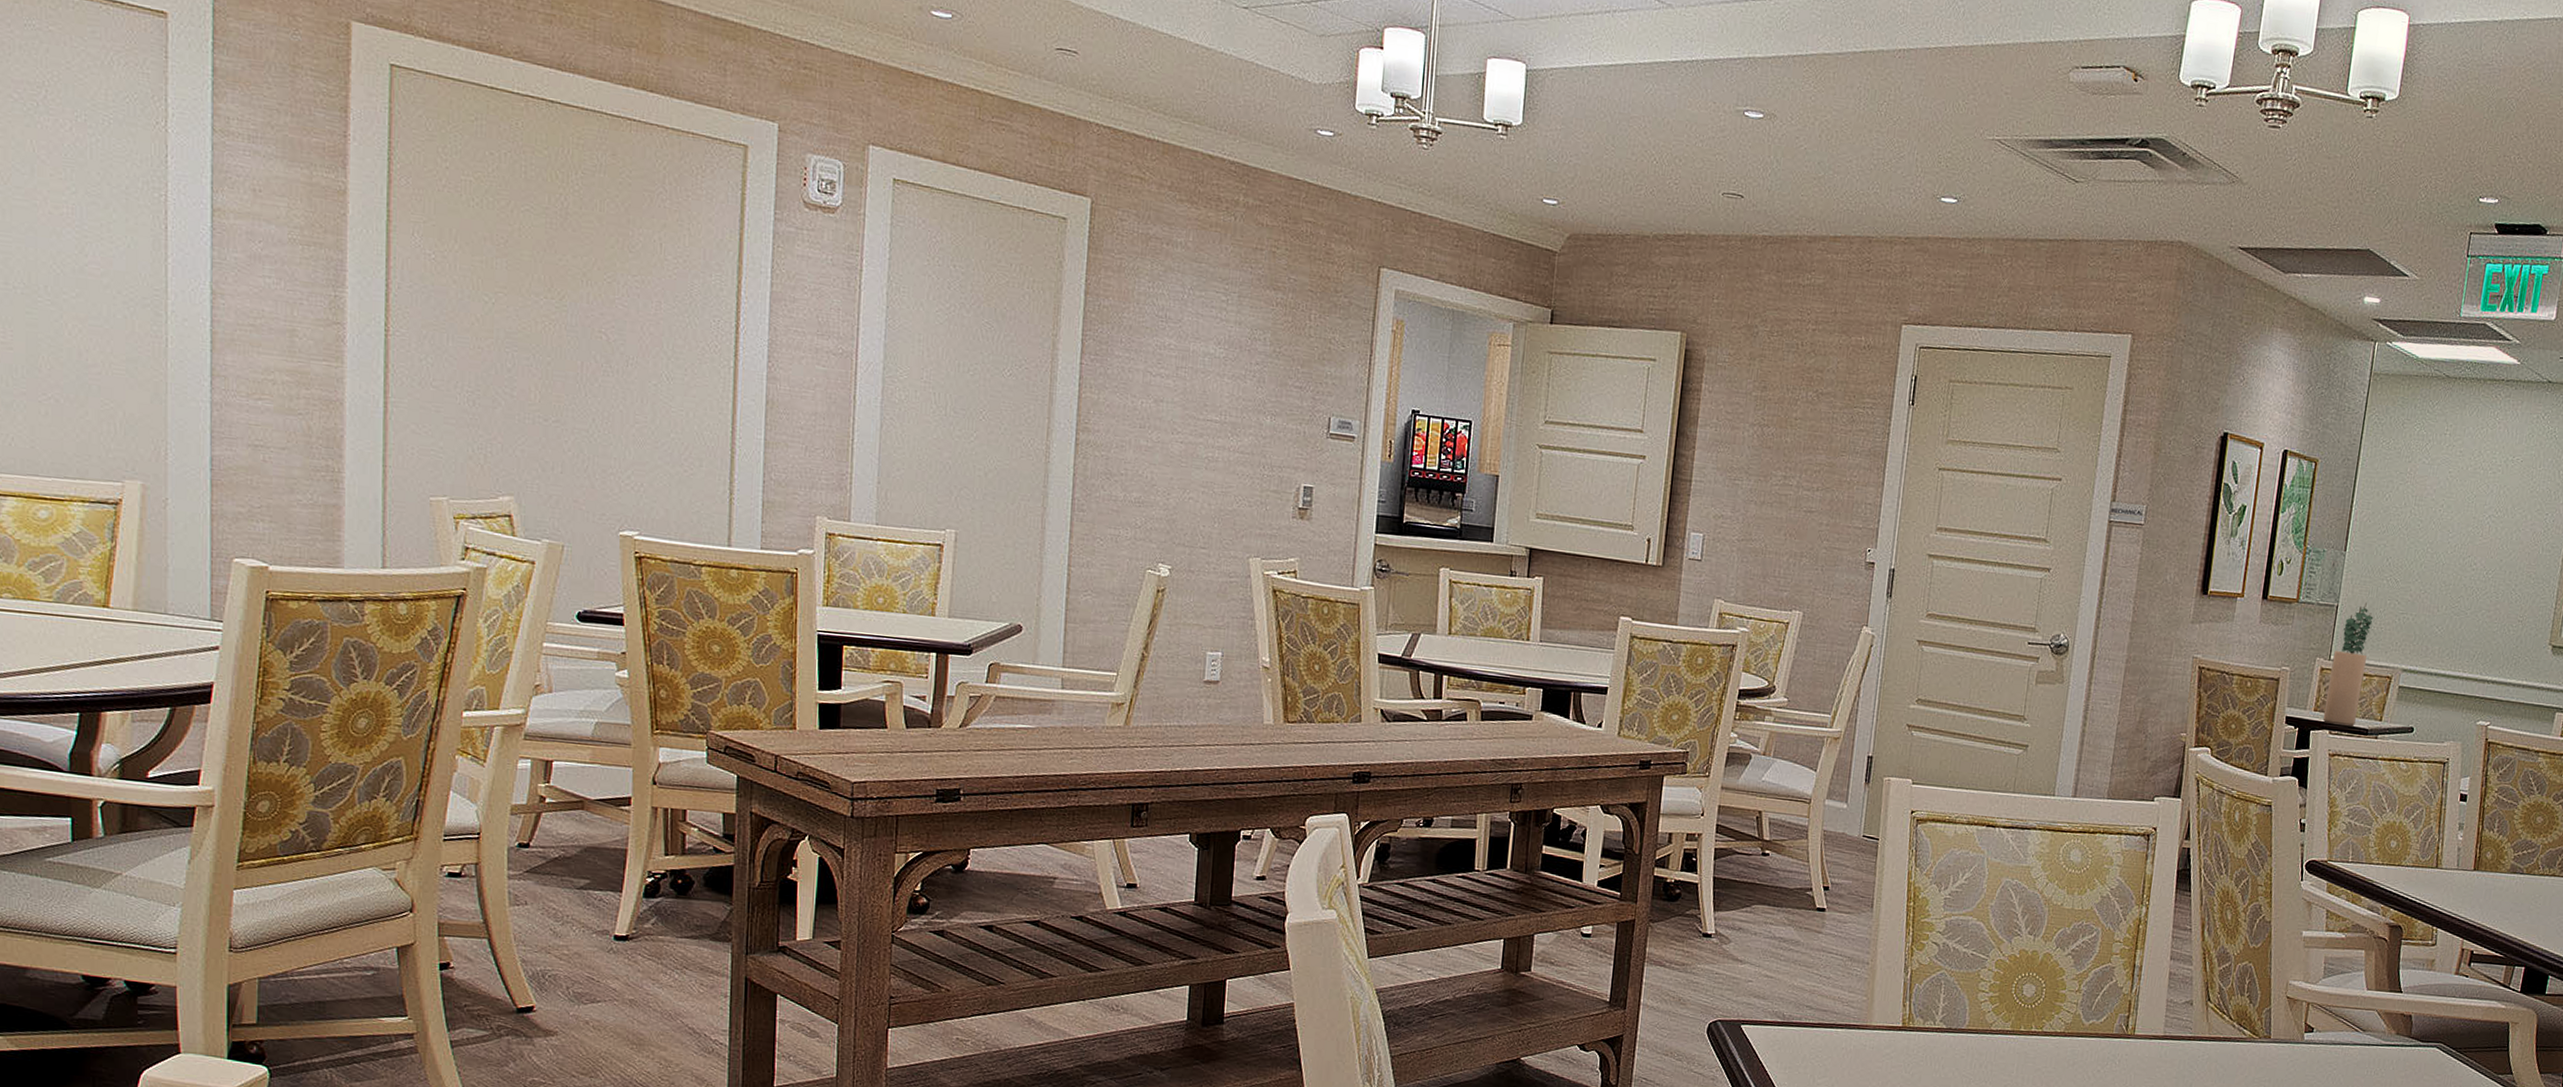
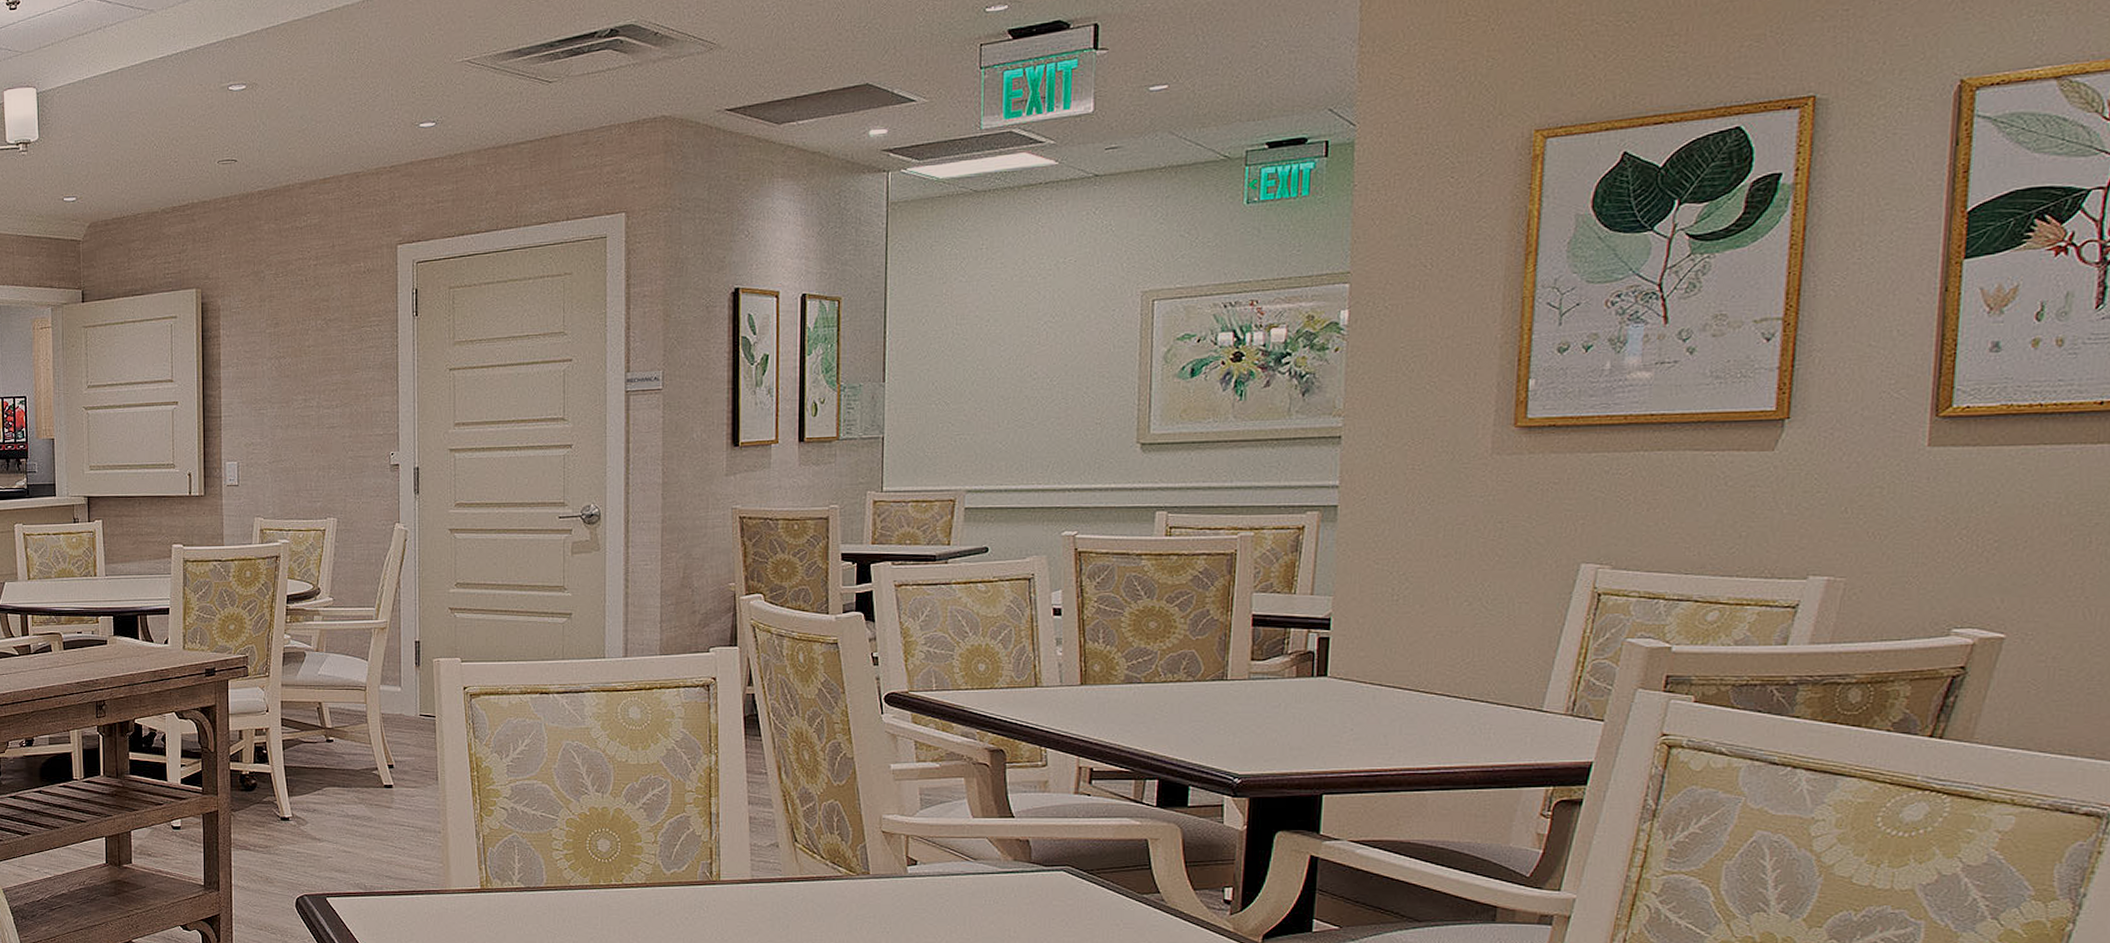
vase: present [2322,602,2374,728] -> none [882,429,926,556]

